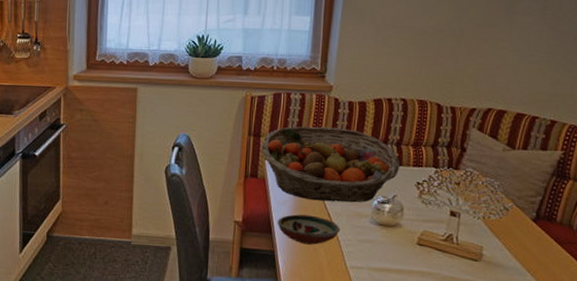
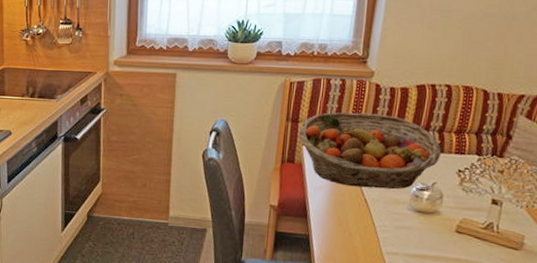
decorative bowl: present [277,214,340,245] -> none [313,199,377,230]

